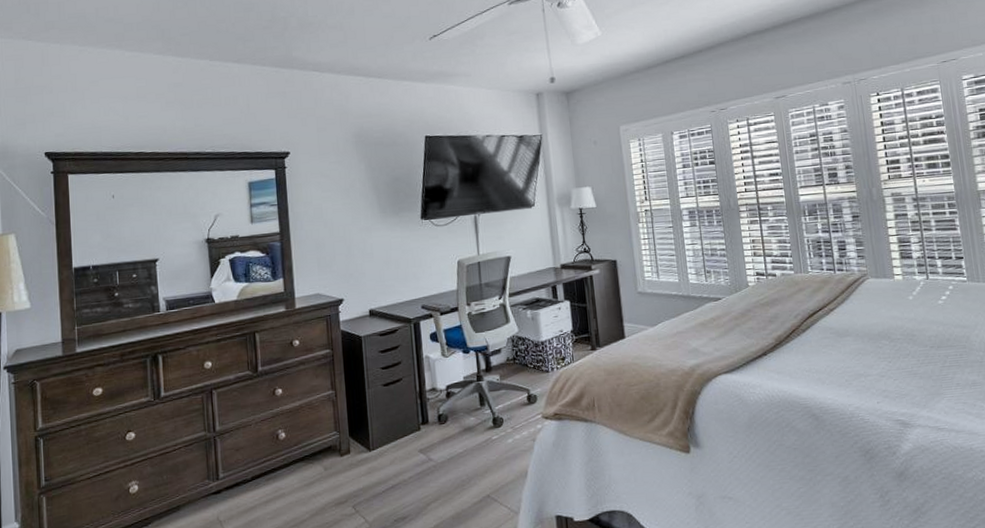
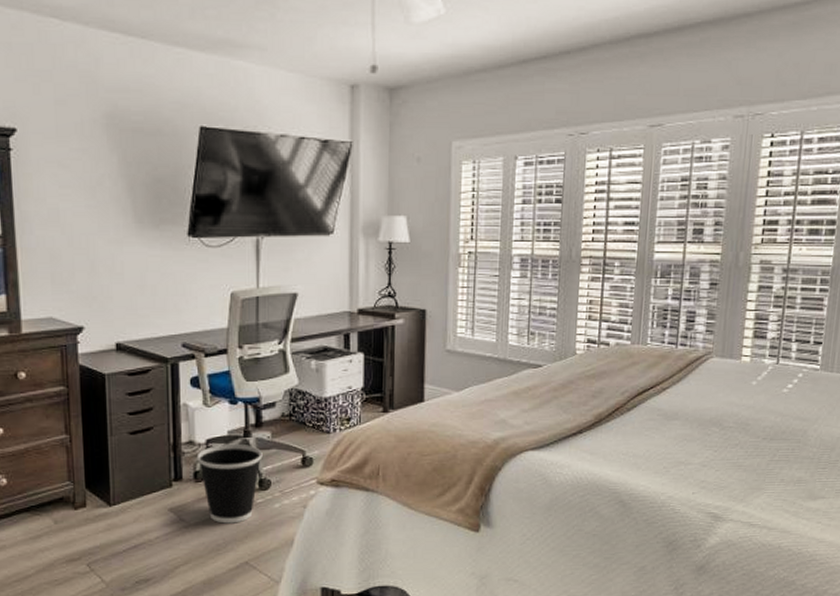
wastebasket: none [439,388,494,461] -> present [196,445,263,524]

